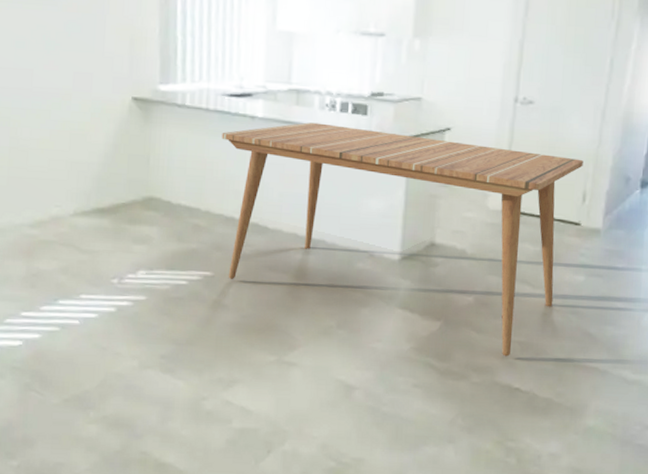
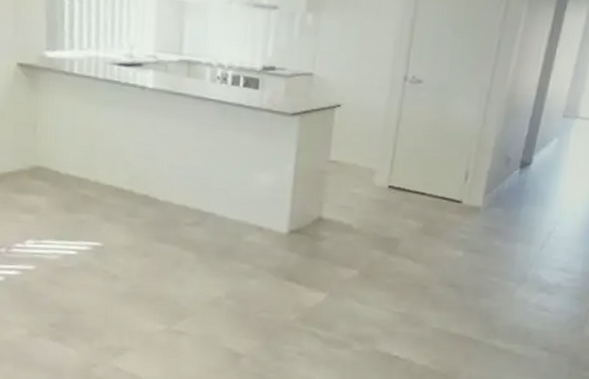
dining table: present [222,122,583,357] -> none [111,94,467,327]

